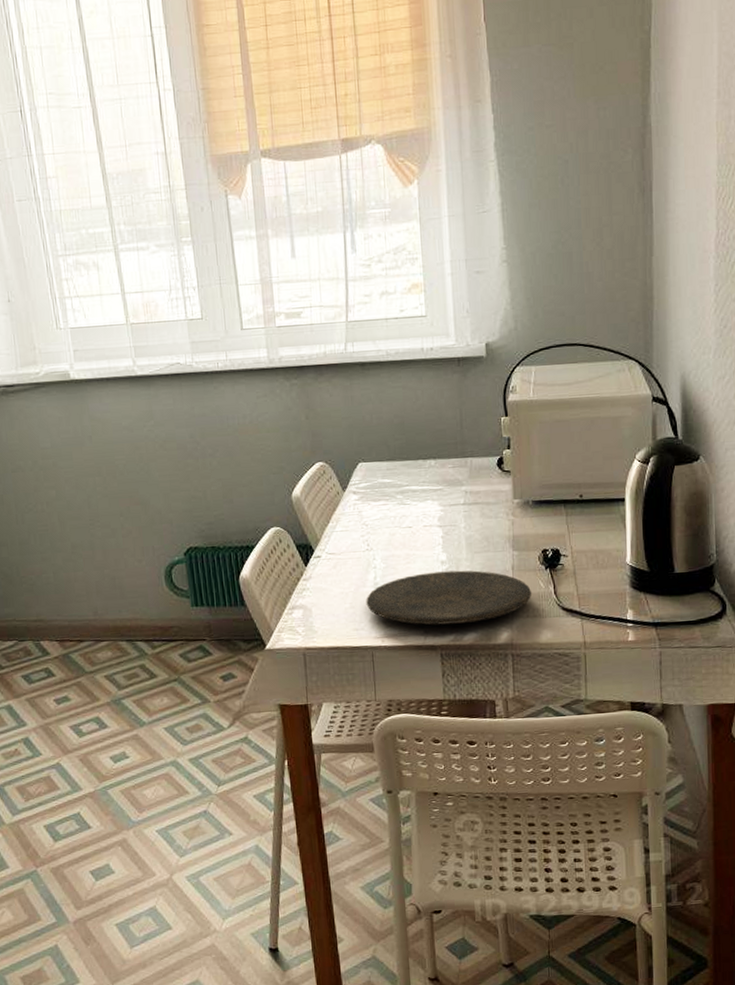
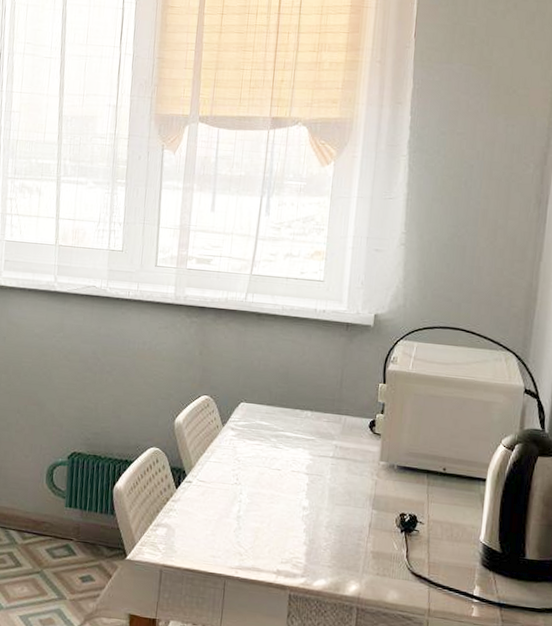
plate: present [366,570,532,625] -> none [226,514,385,571]

